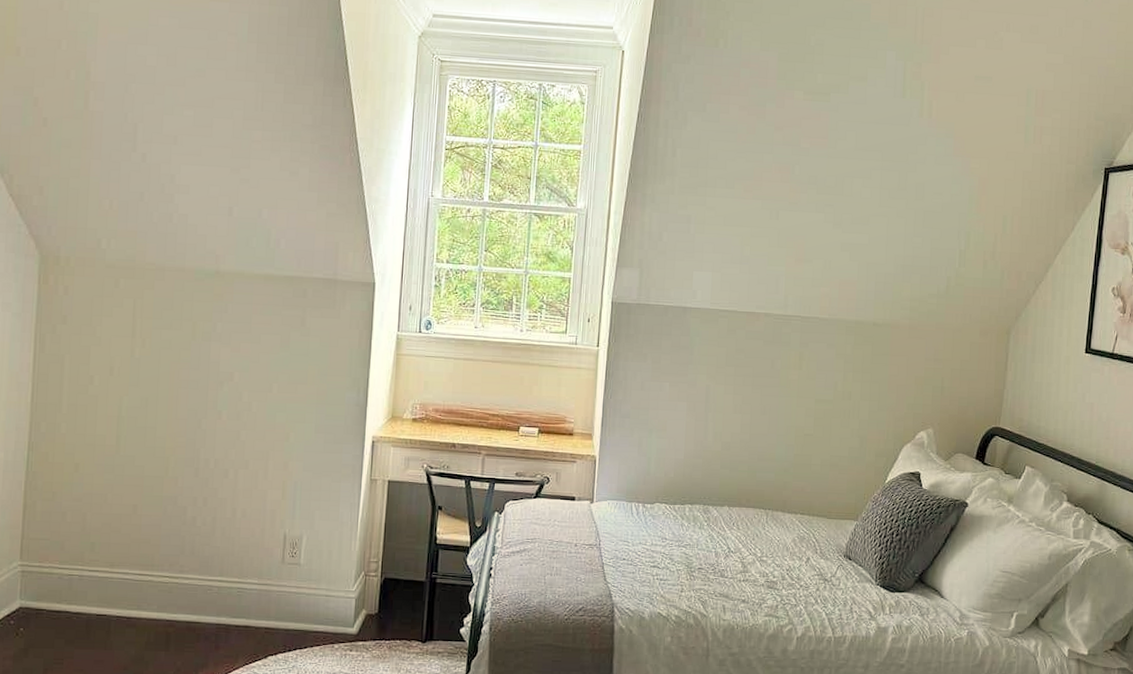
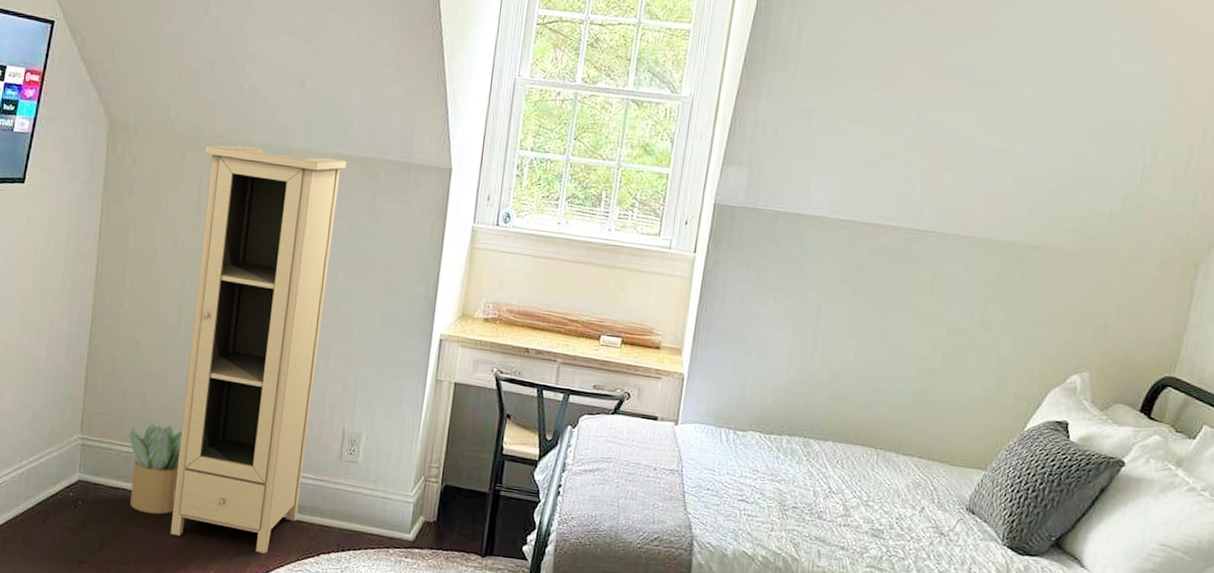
potted plant: none [70,544,125,634] -> present [129,424,182,514]
cupboard: none [116,270,276,661] -> present [170,145,347,554]

